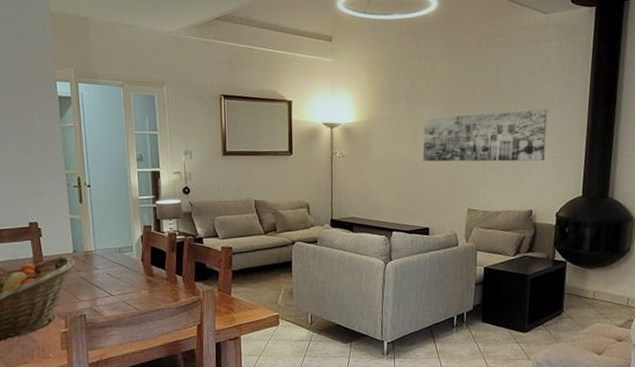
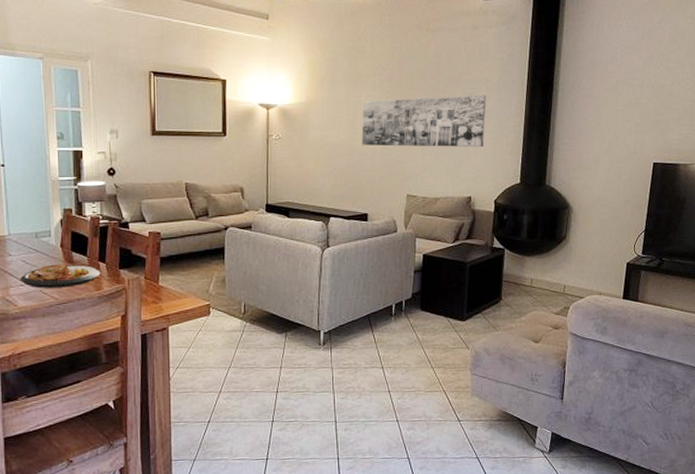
plate: none [106,277,178,300] -> present [20,264,101,288]

